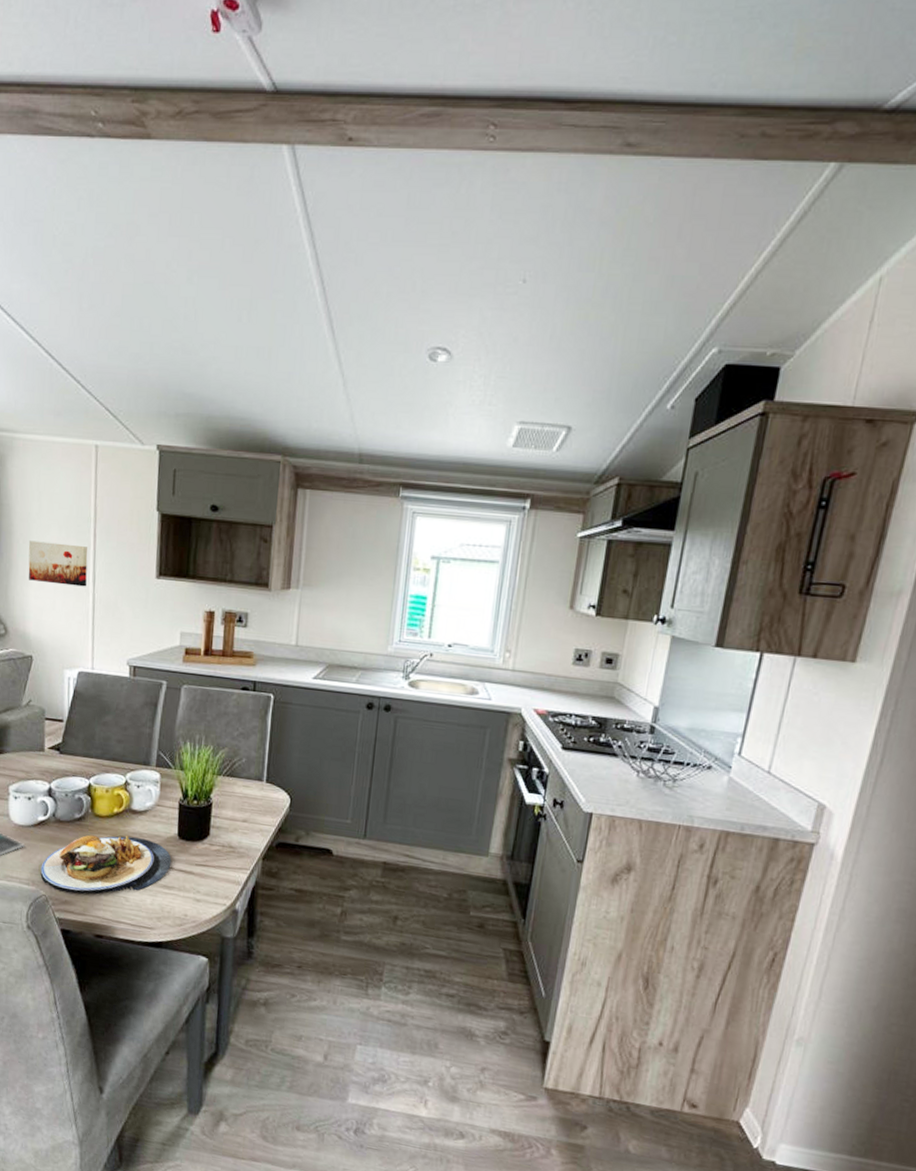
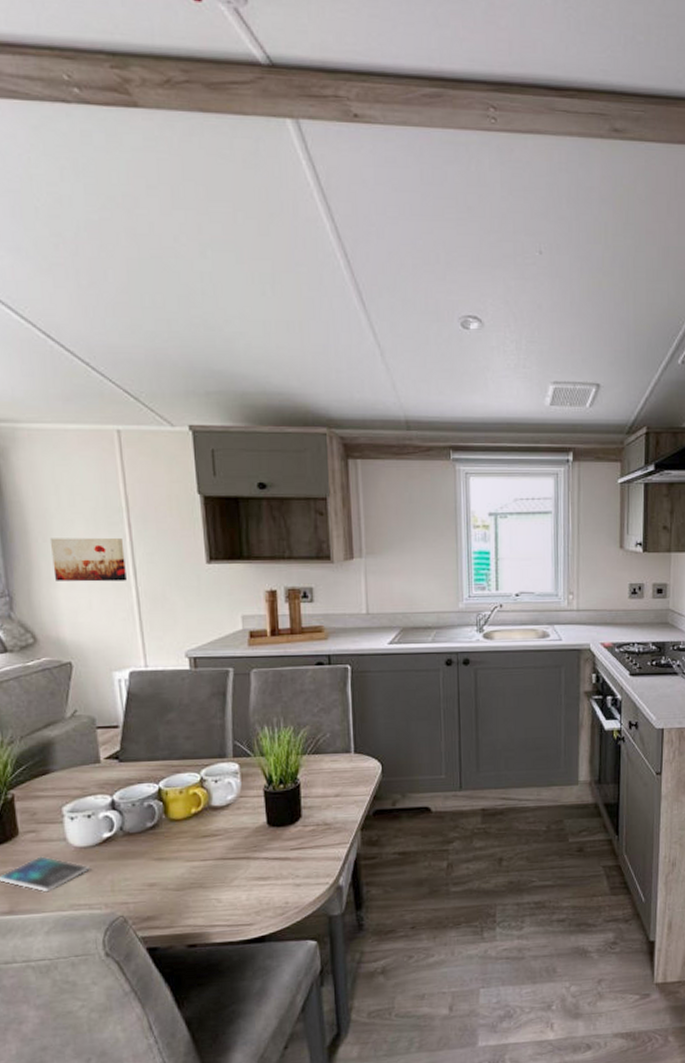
plate: present [40,835,172,894] -> none [113,834,264,908]

